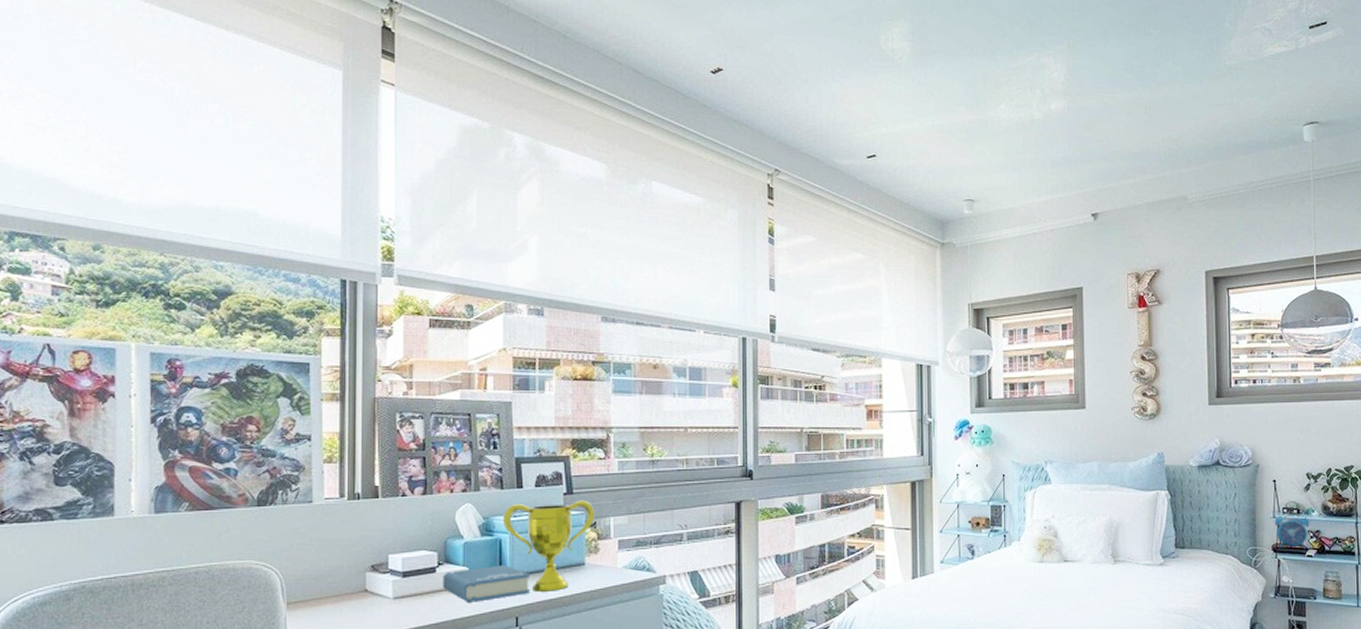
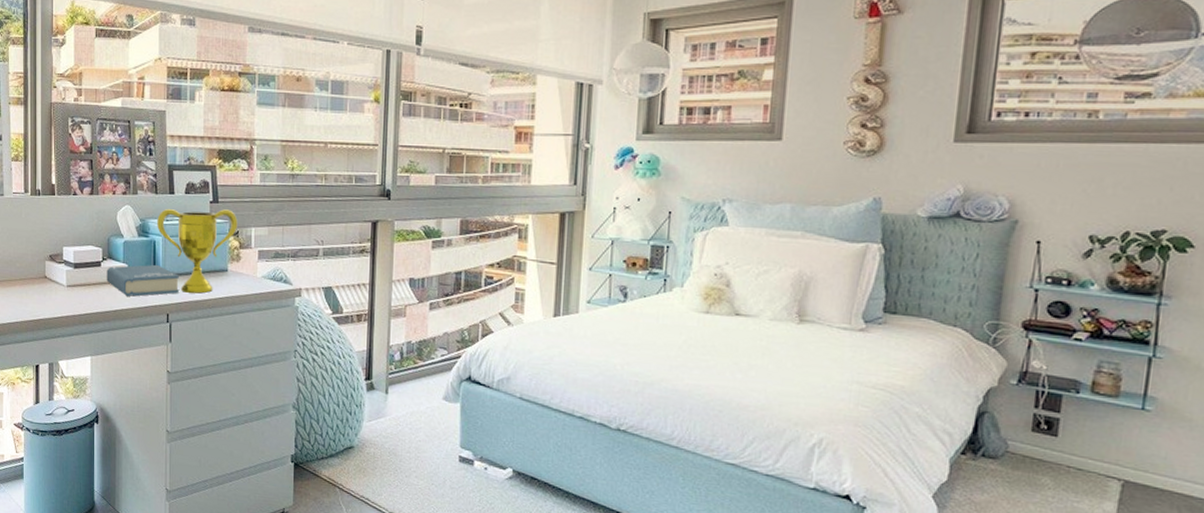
alarm clock: present [1274,511,1310,550] -> none [1030,281,1085,332]

